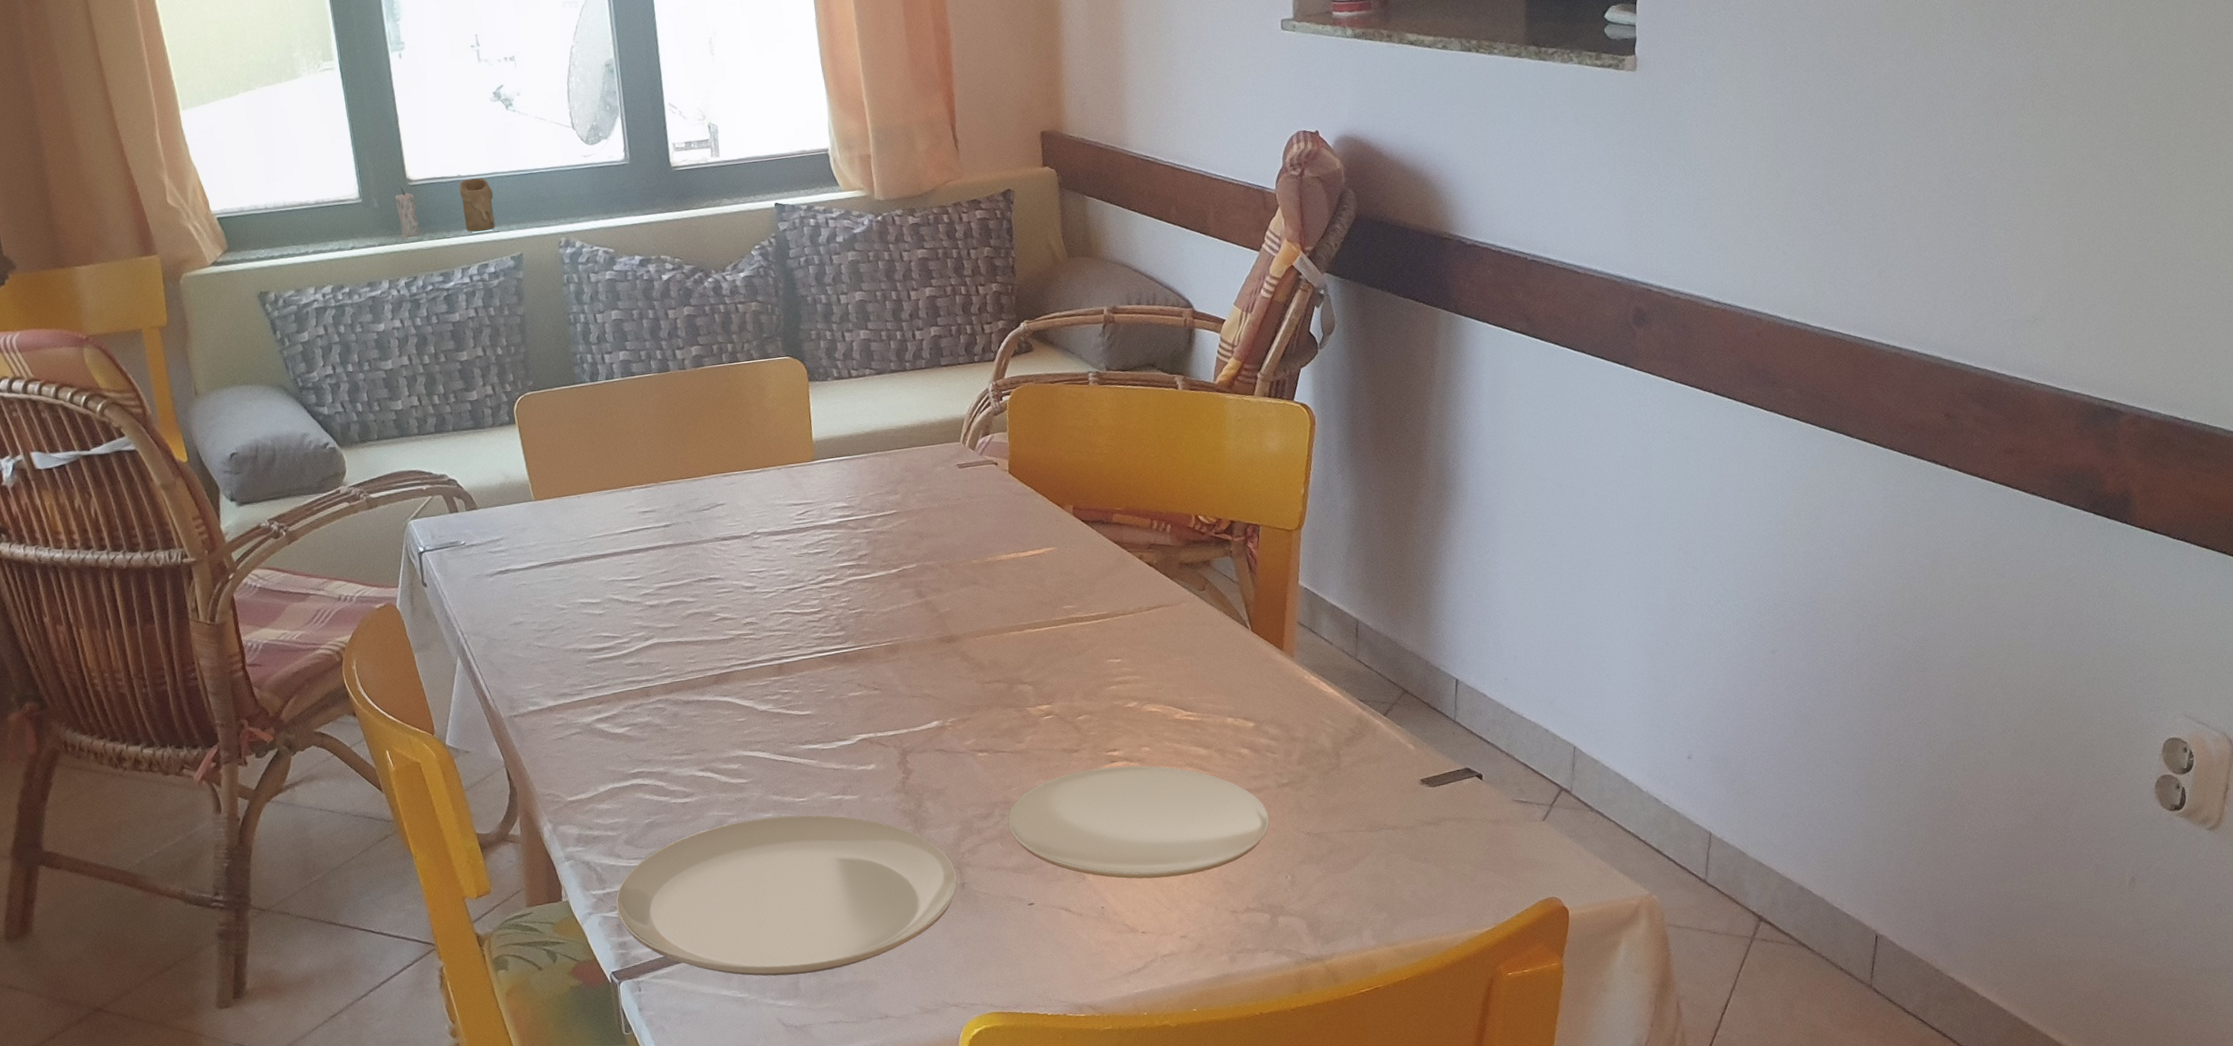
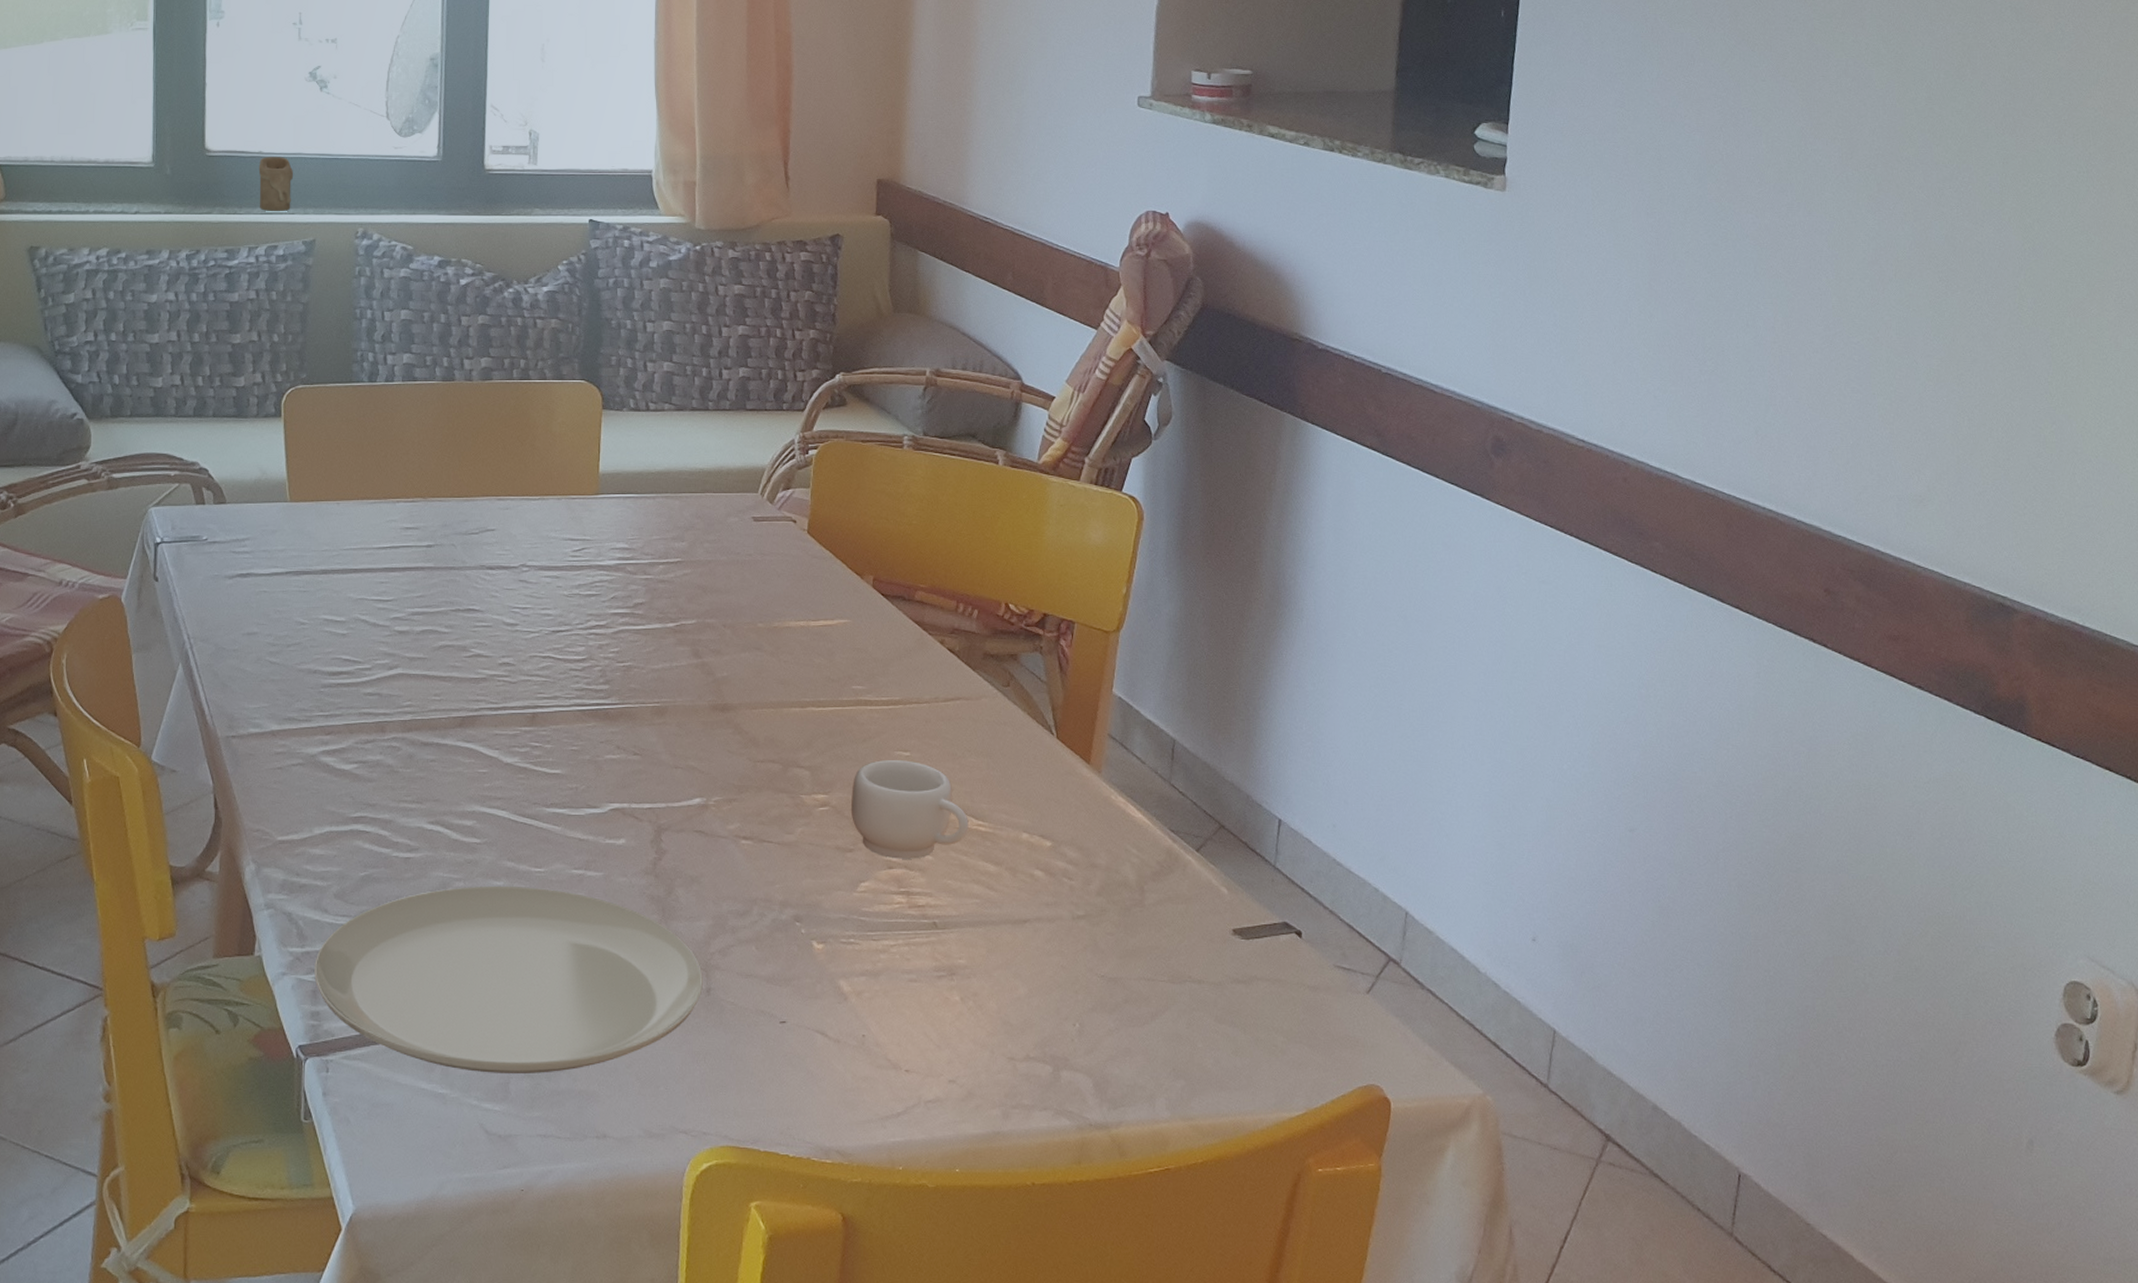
candle: present [395,186,420,239] -> none [189,156,211,210]
plate: present [1007,766,1270,879] -> none [766,874,1060,1009]
cup: none [1071,666,1179,754] -> present [850,760,969,859]

